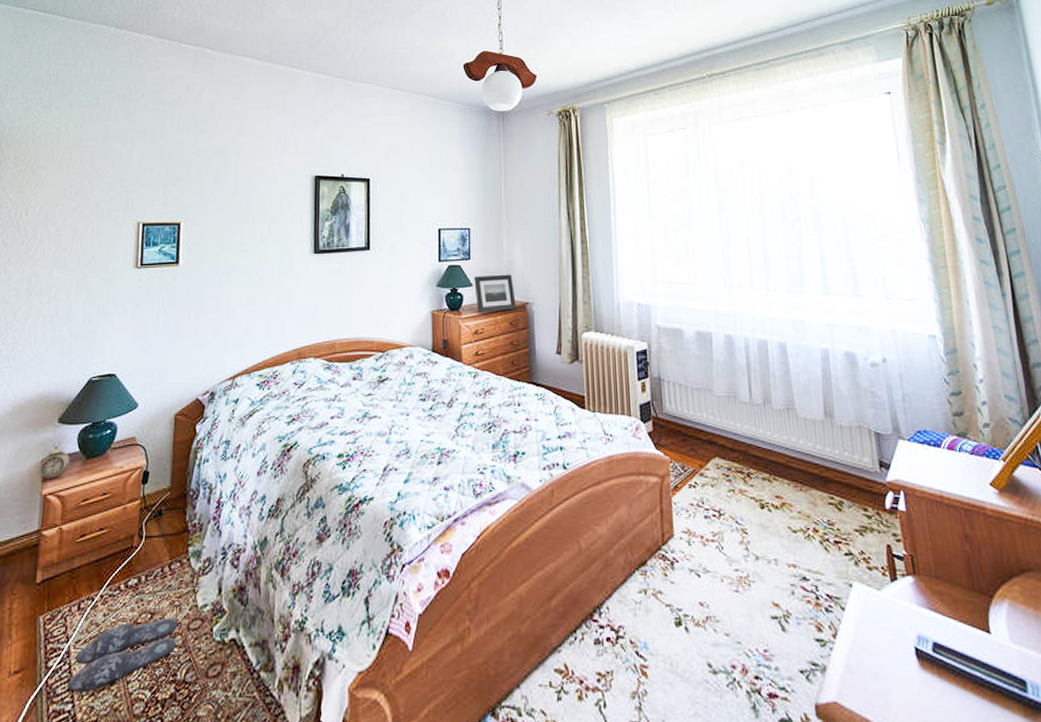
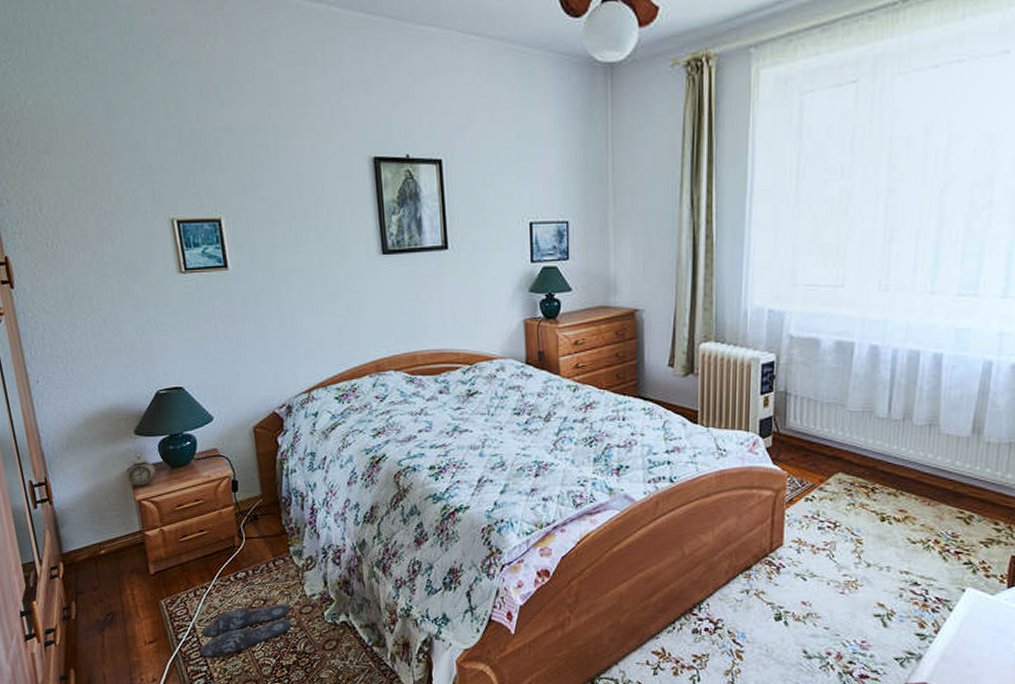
picture frame: present [474,274,516,313] -> none [574,276,623,321]

